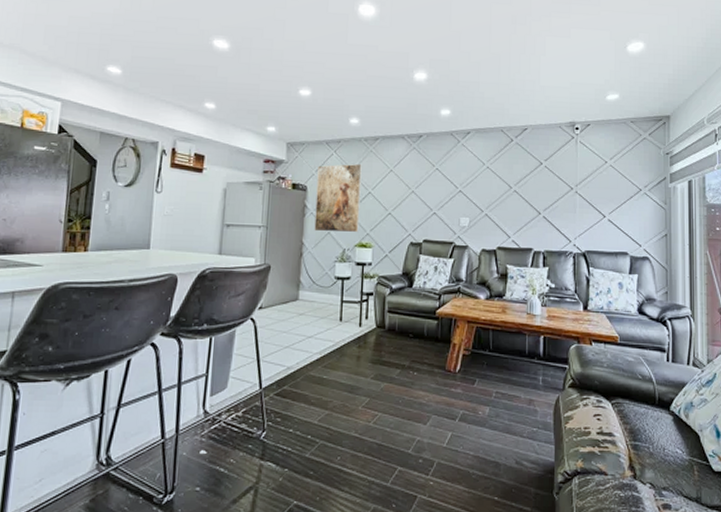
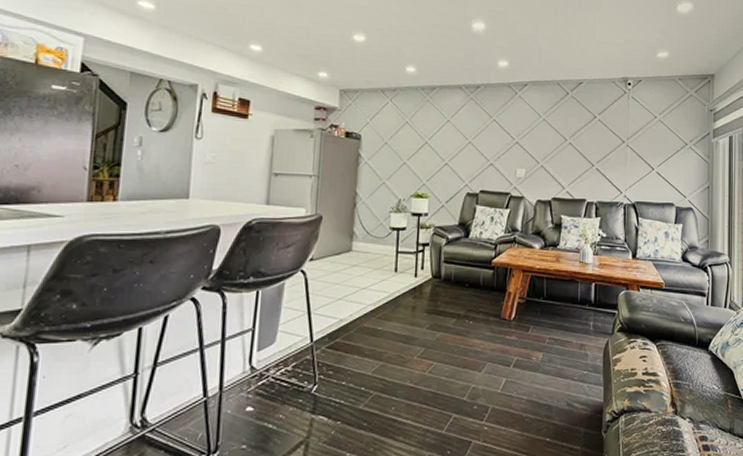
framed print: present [314,163,362,233] -> none [368,113,419,183]

